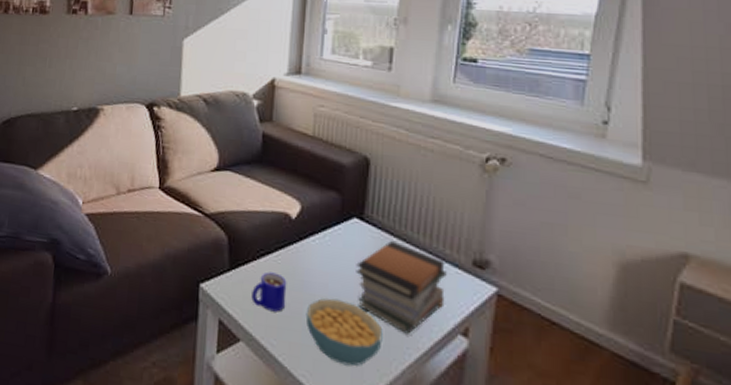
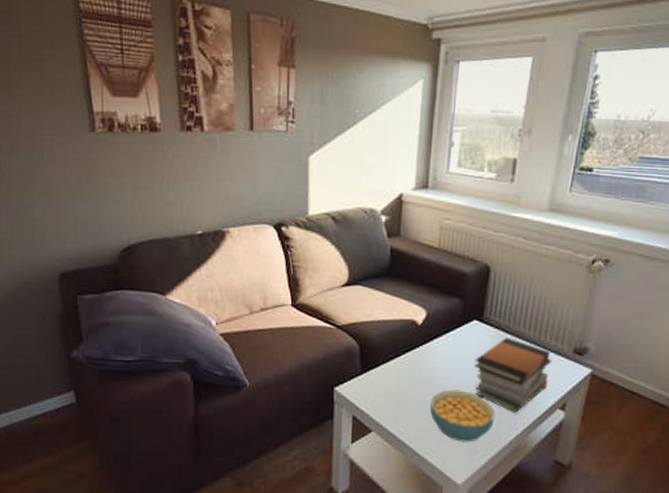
mug: present [251,272,287,312] -> none [382,372,414,405]

